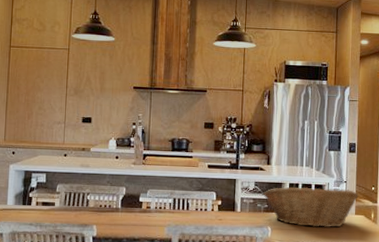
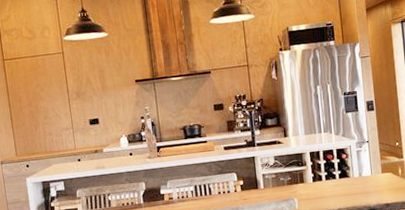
fruit basket: present [263,186,359,228] -> none [284,148,383,194]

